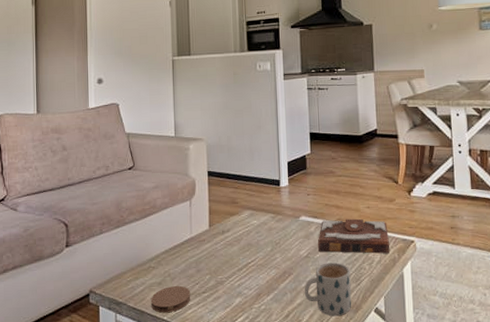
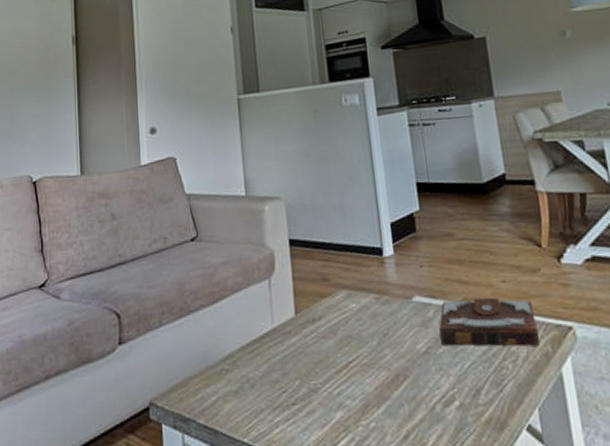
coaster: present [151,285,191,313] -> none [226,394,278,433]
mug: present [304,262,352,317] -> none [426,360,494,438]

